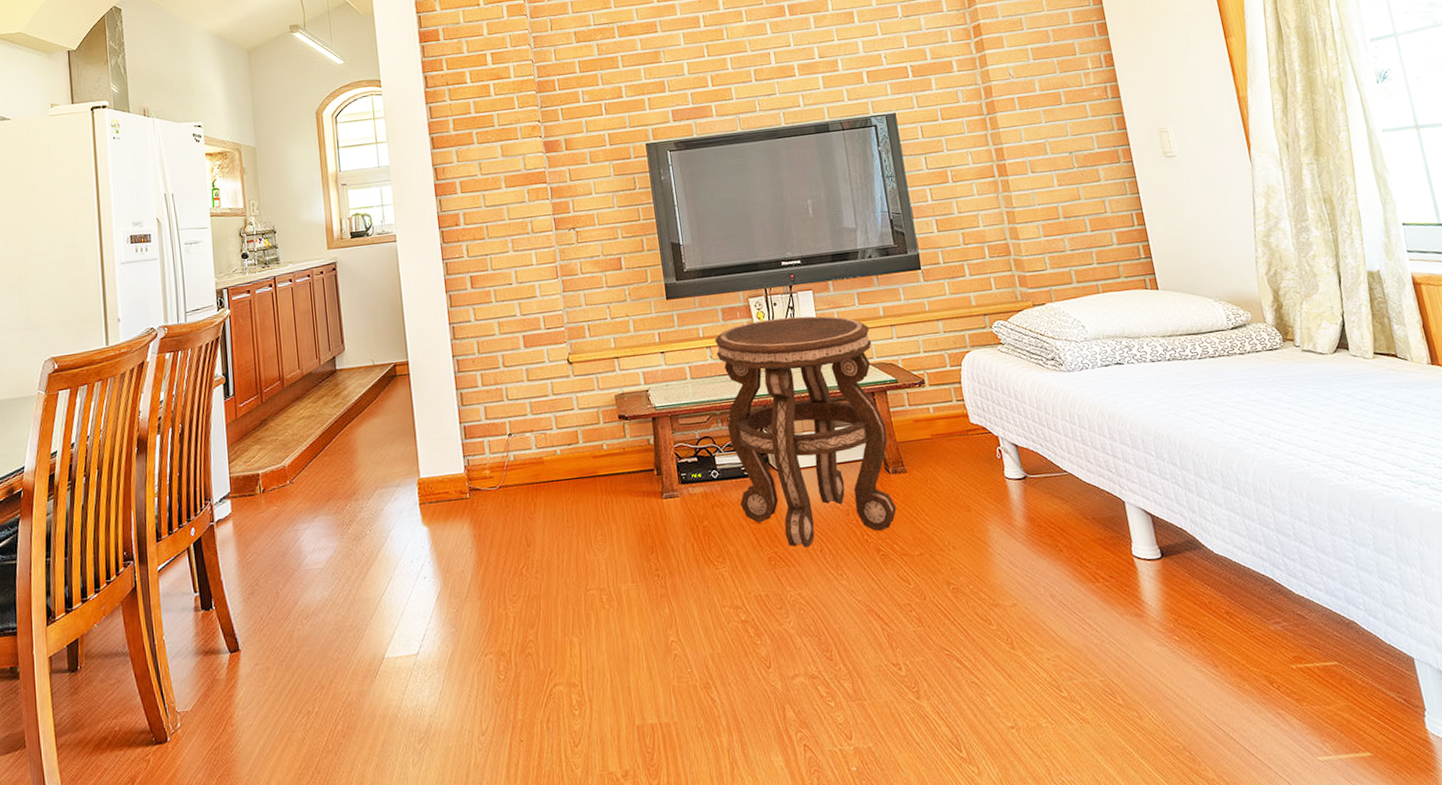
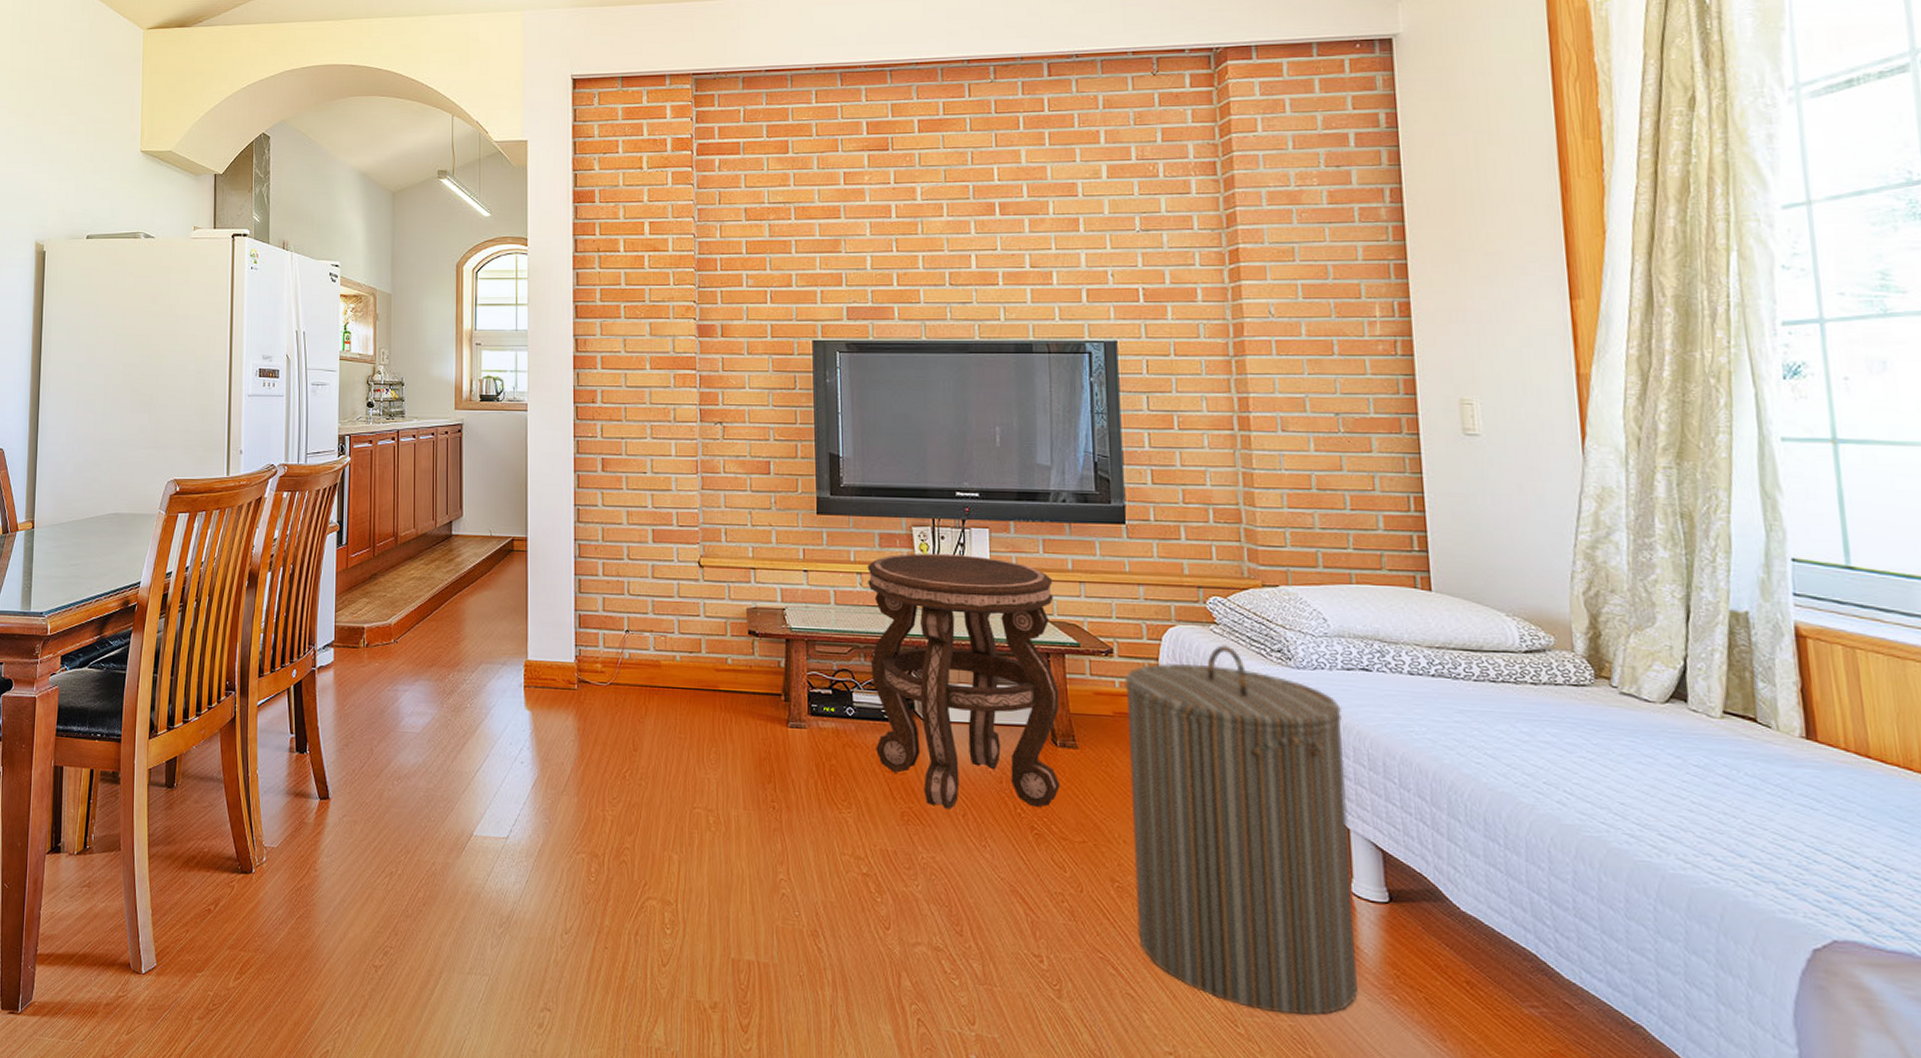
laundry hamper: none [936,361,1148,673] -> present [1125,645,1358,1016]

